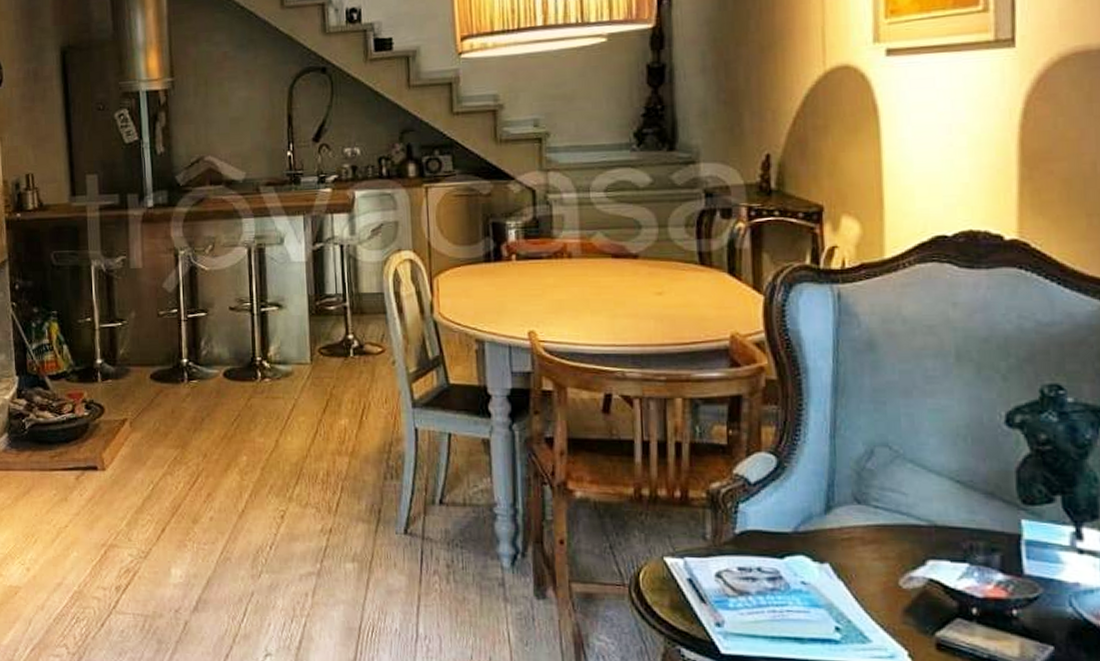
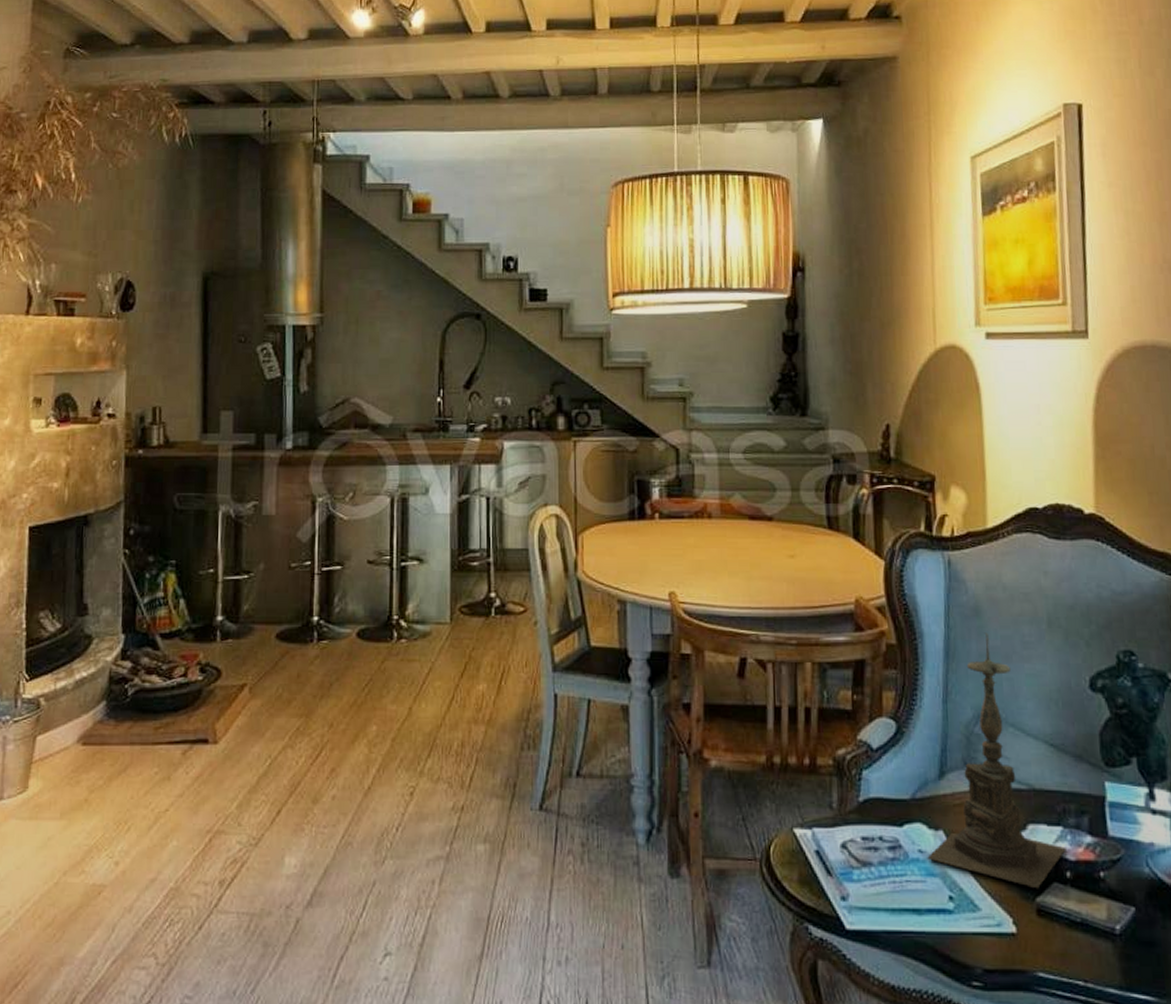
candle holder: none [811,367,973,624] -> present [927,633,1066,889]

